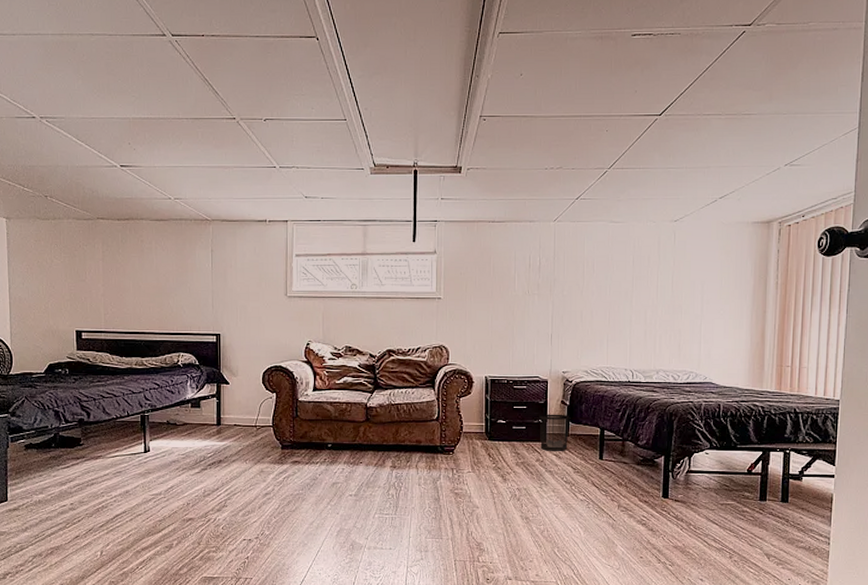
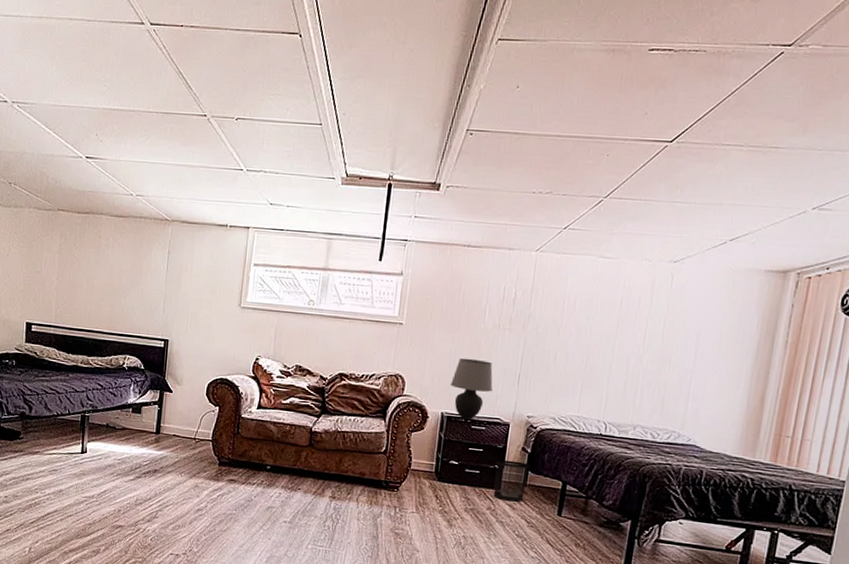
table lamp: none [491,324,529,380] -> present [451,358,493,419]

